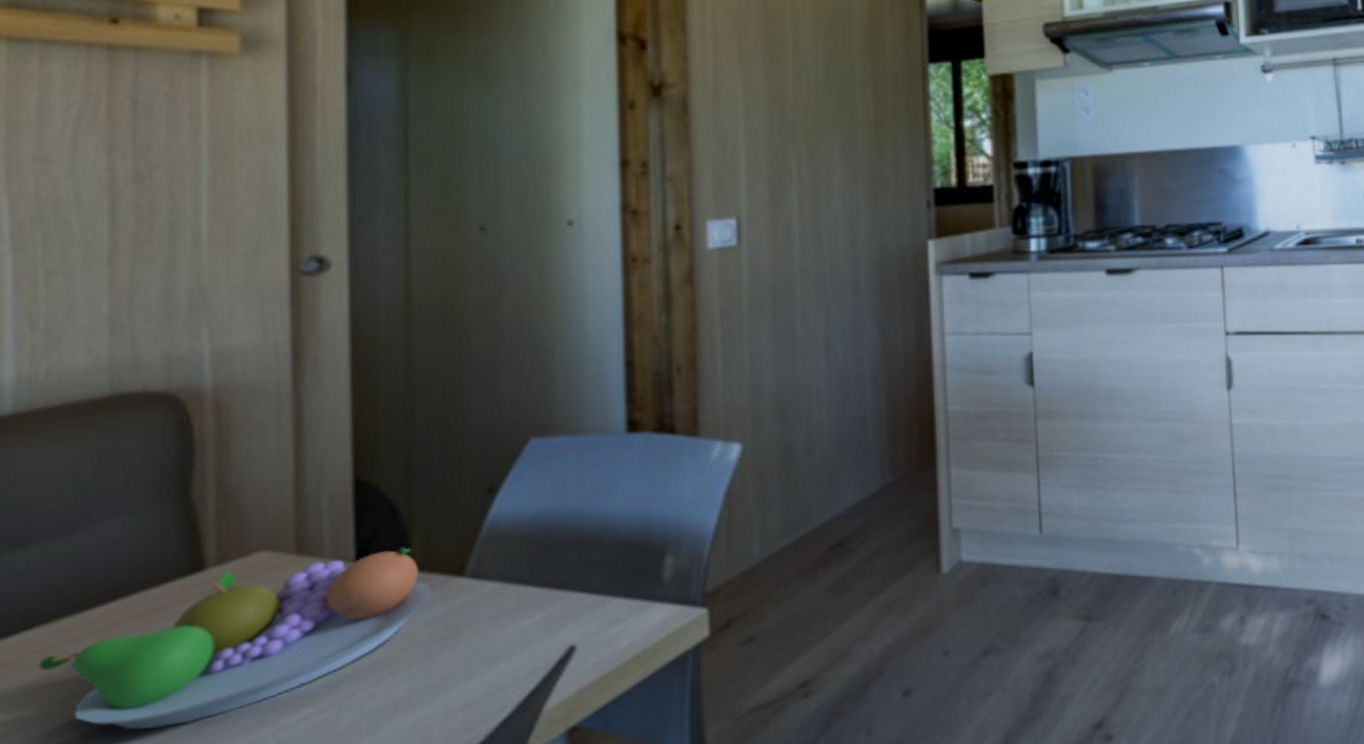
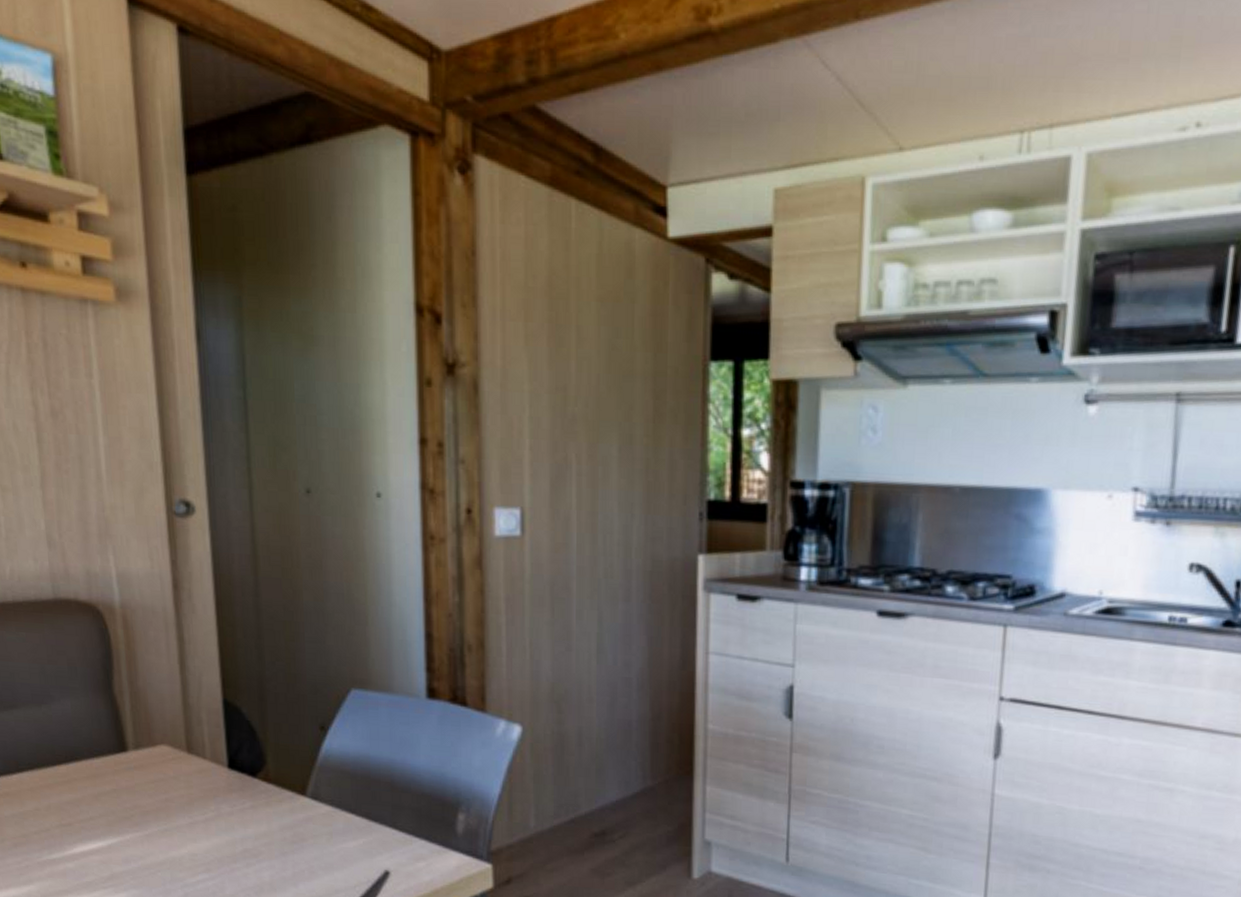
fruit bowl: present [38,547,432,730] -> none [30,755,283,865]

